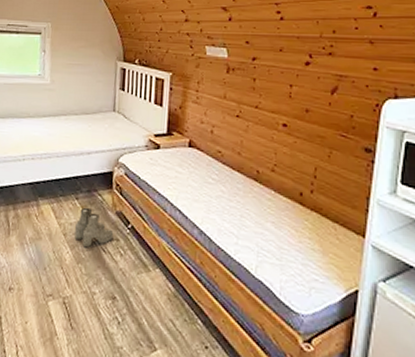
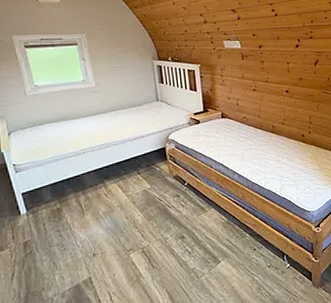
boots: present [74,207,114,248] -> none [141,178,175,208]

